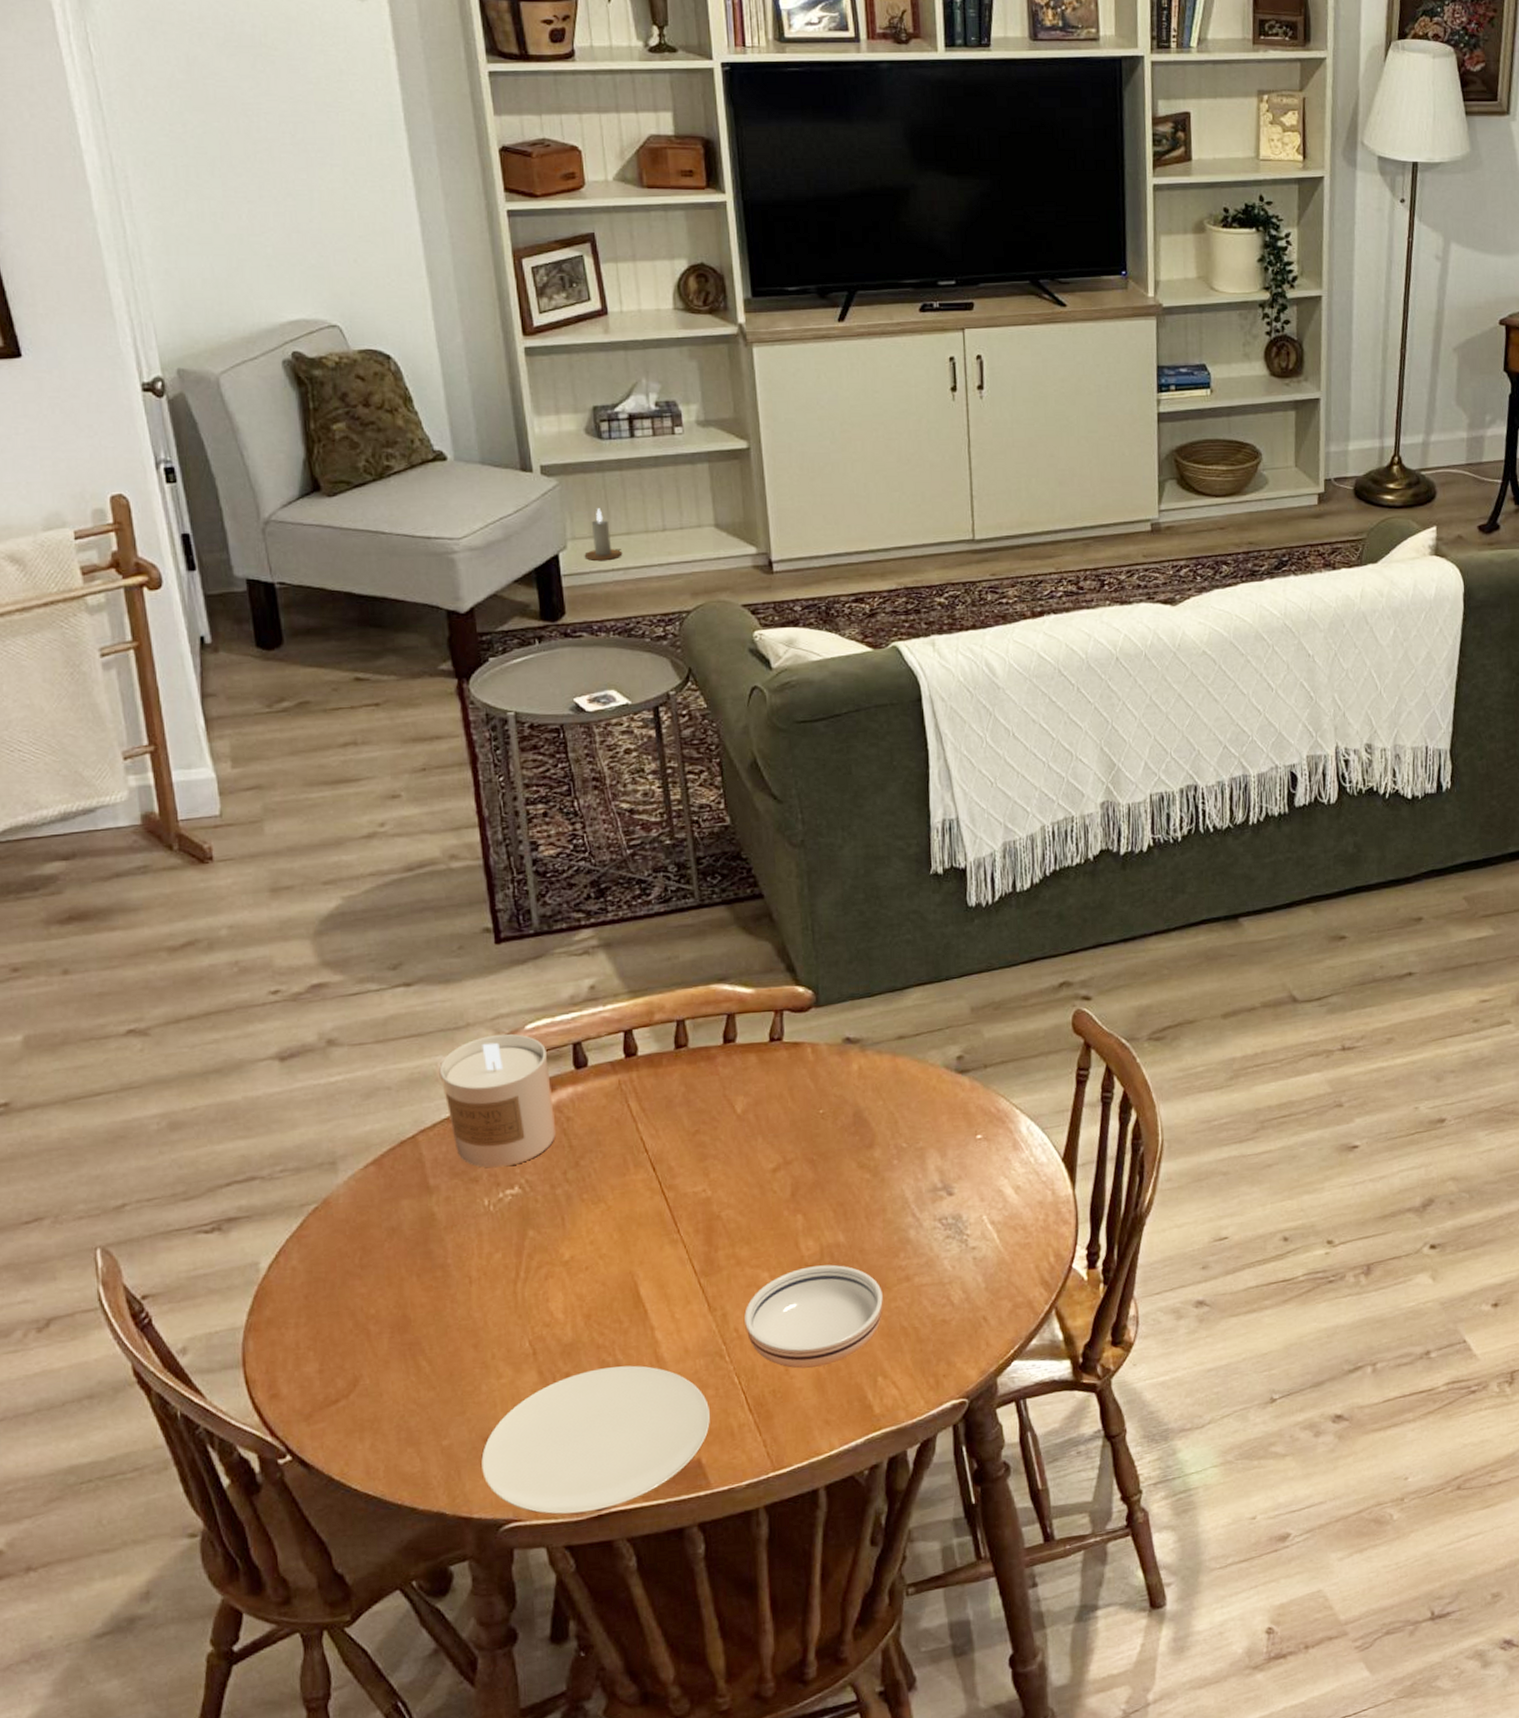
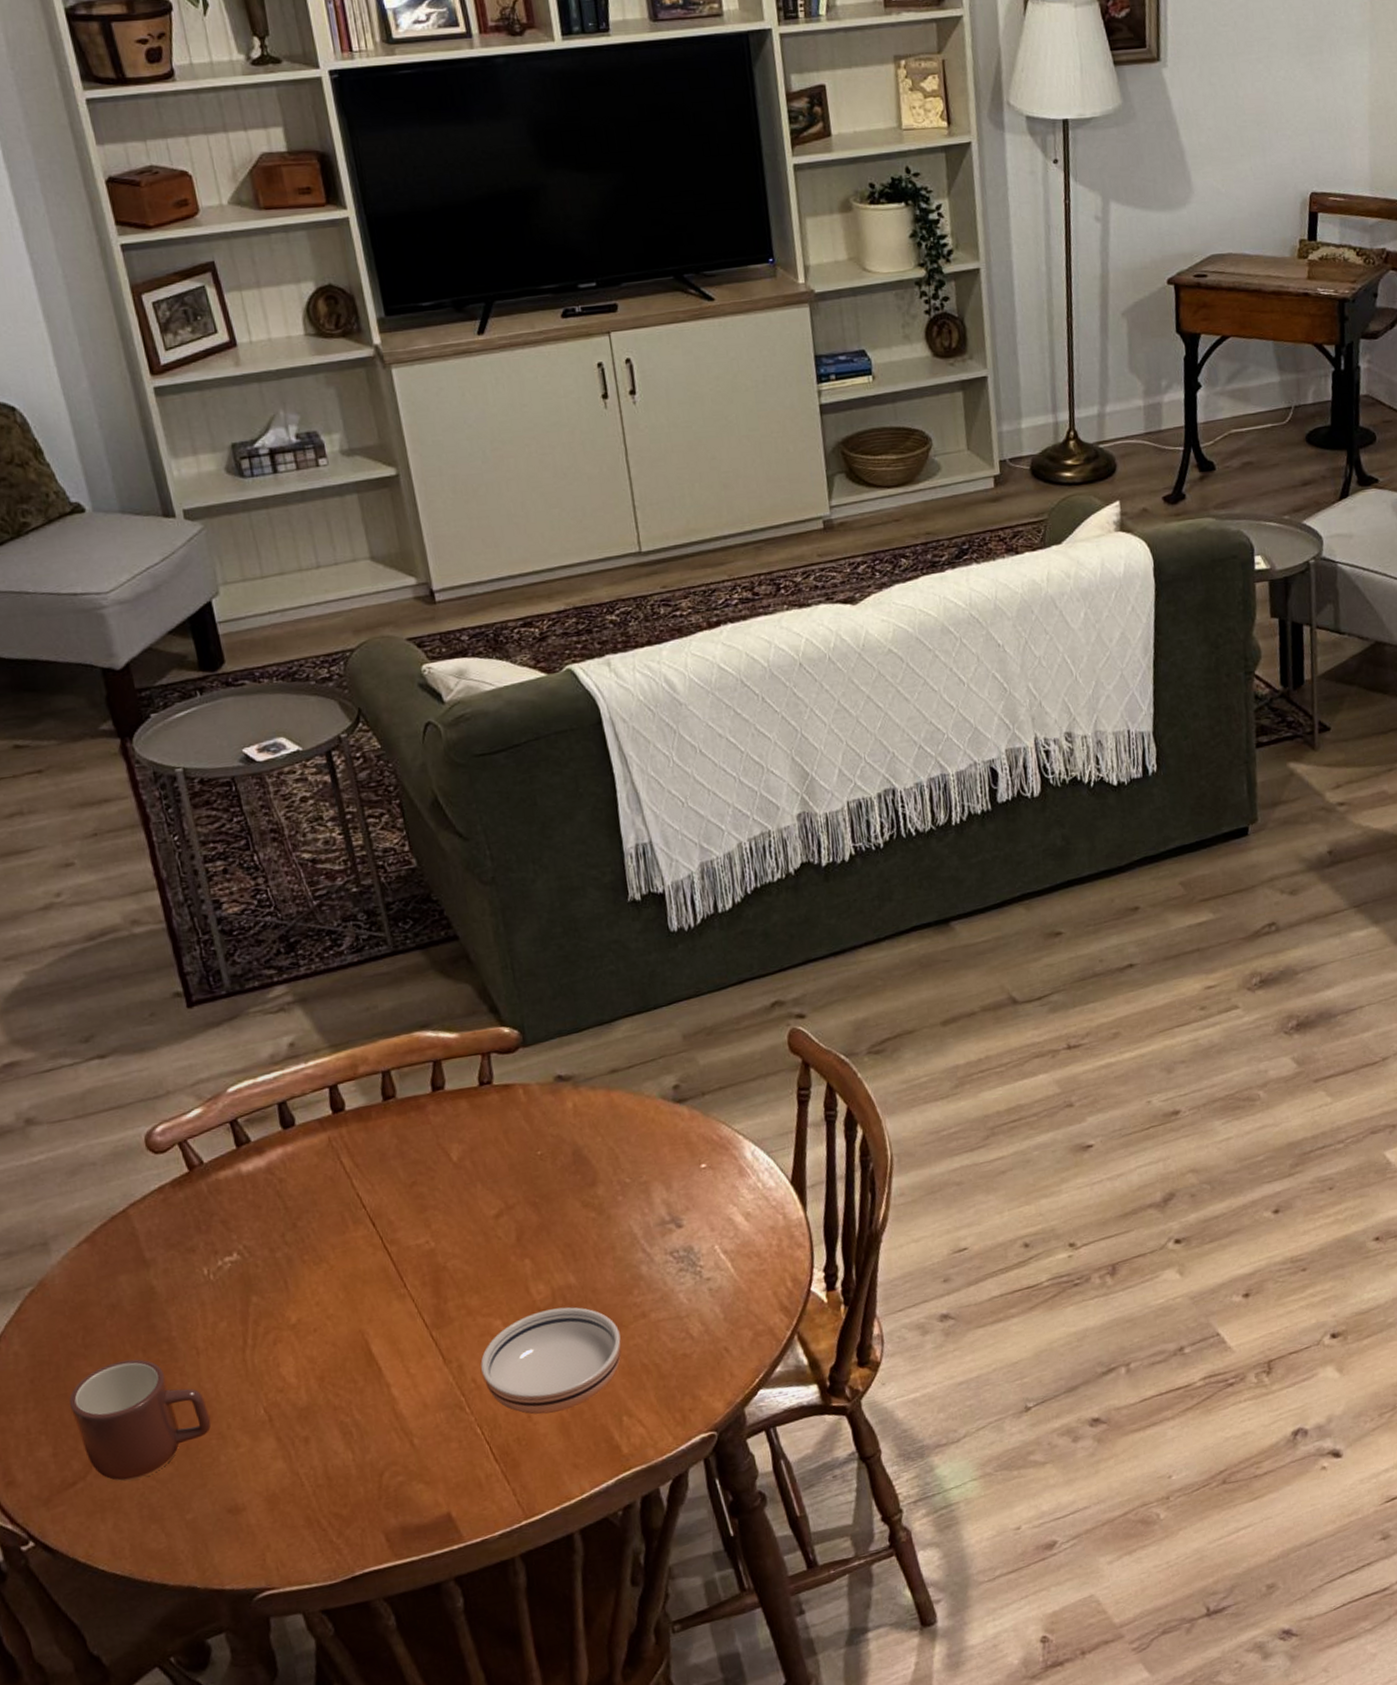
mug: none [340,1283,477,1403] -> present [69,1359,212,1482]
candle: present [439,1033,557,1168] -> none [143,1098,271,1237]
plate: present [481,1365,711,1516] -> none [227,1424,457,1581]
candle: present [584,508,623,560] -> none [238,550,278,605]

